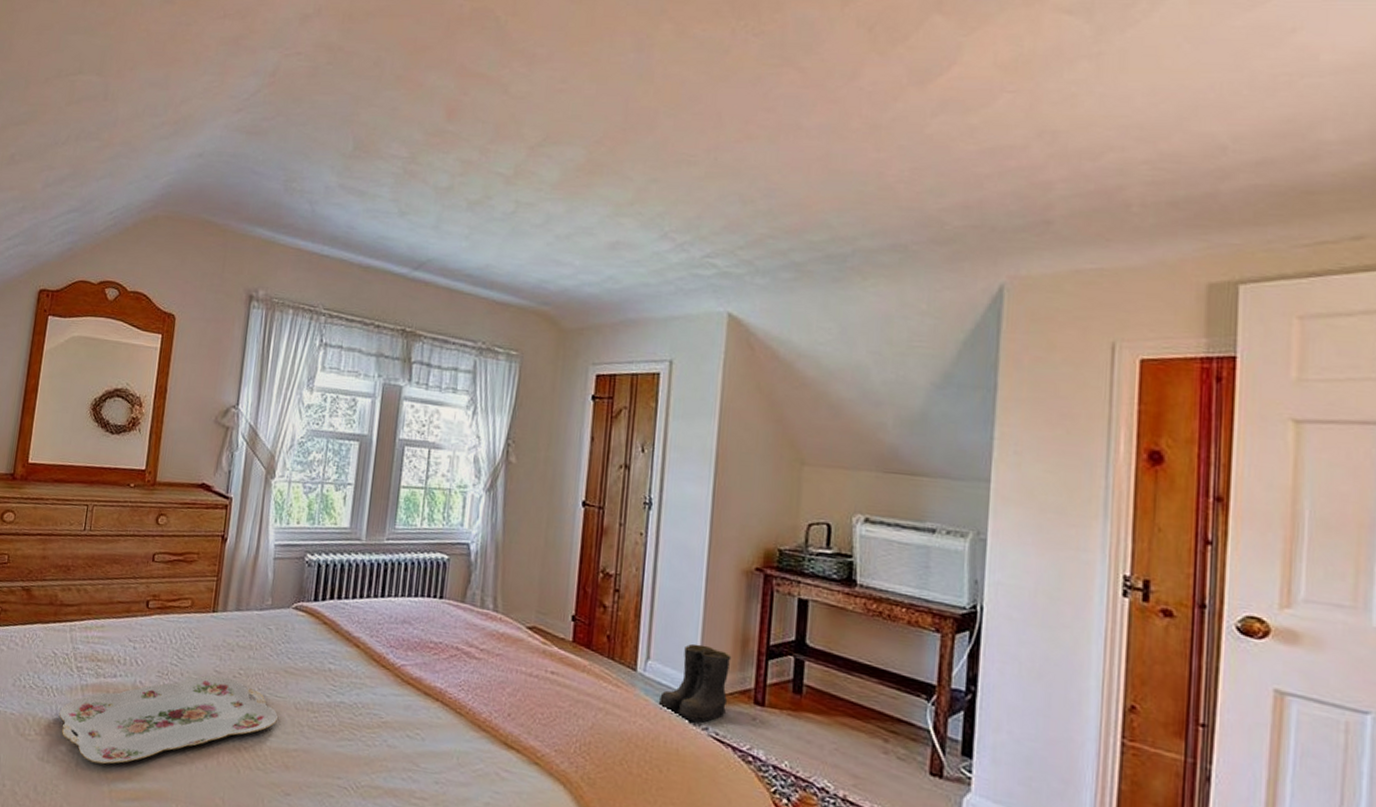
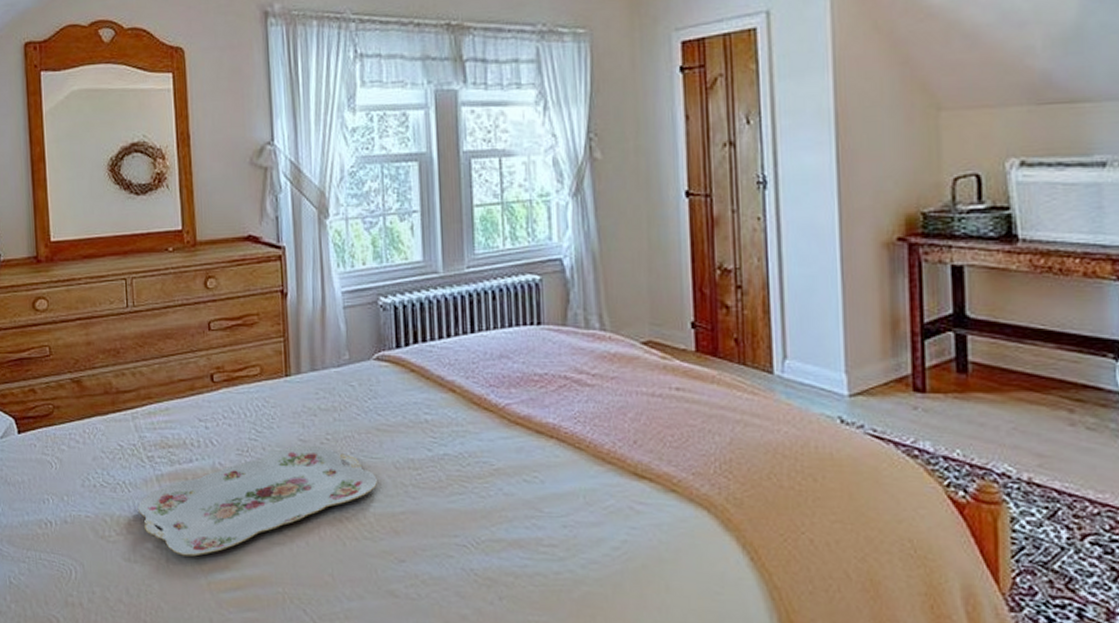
boots: present [657,643,732,723] -> none [802,334,883,422]

